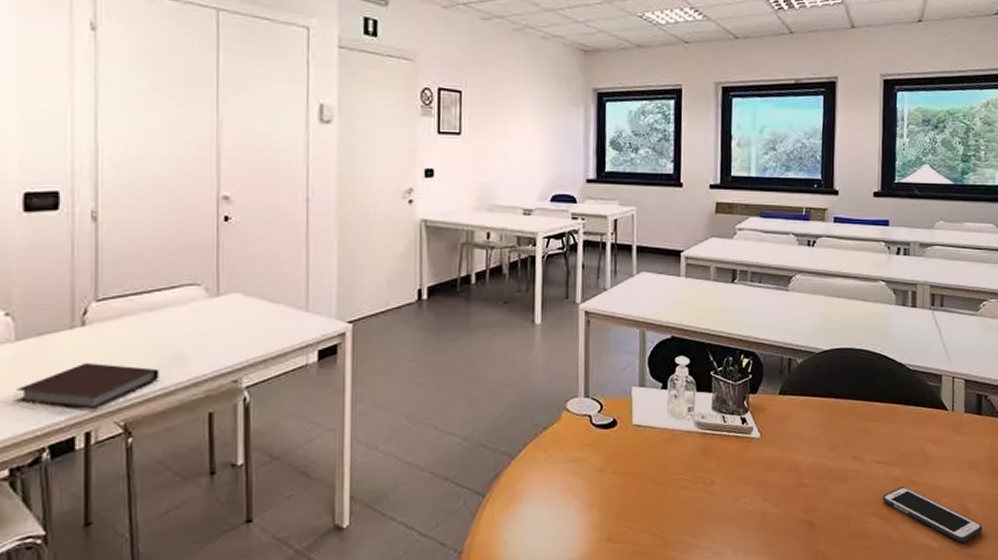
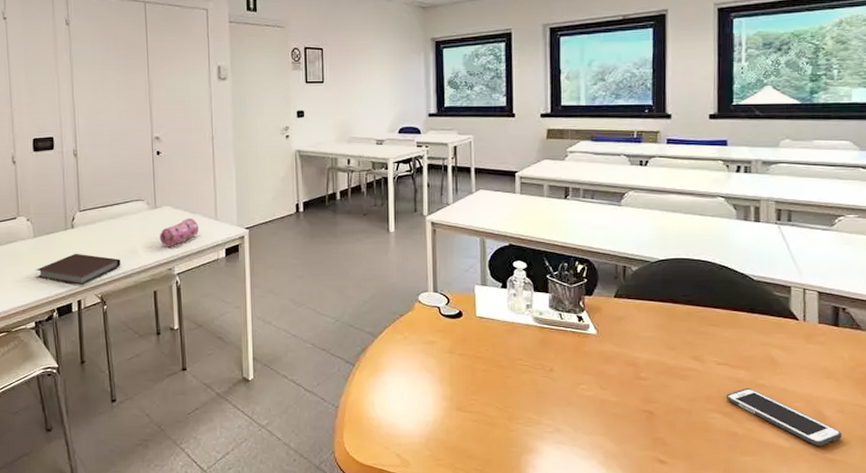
pencil case: none [221,310,282,351] -> present [159,219,199,247]

